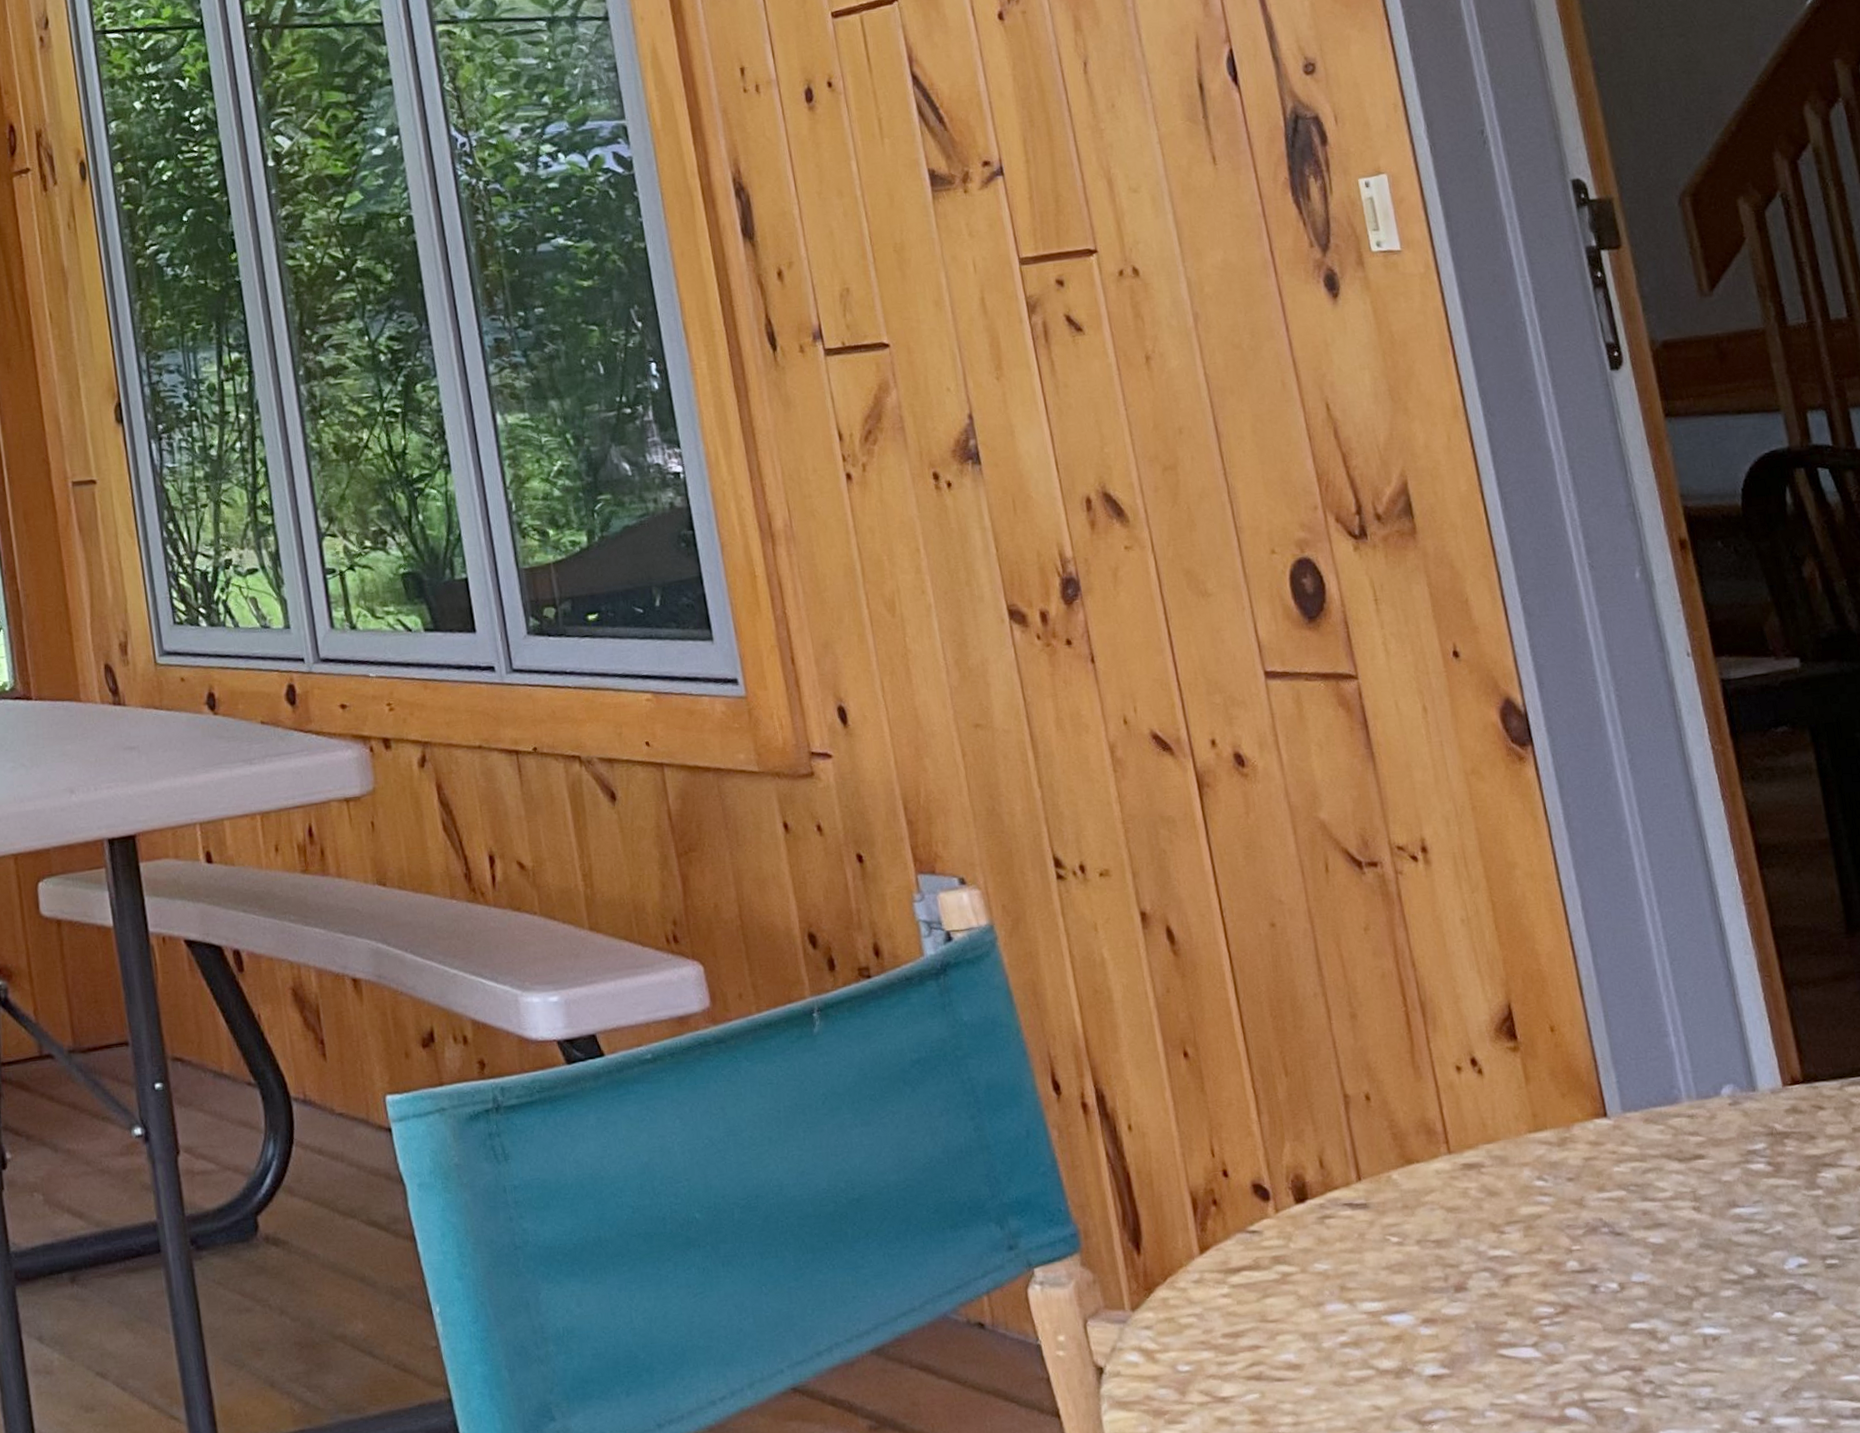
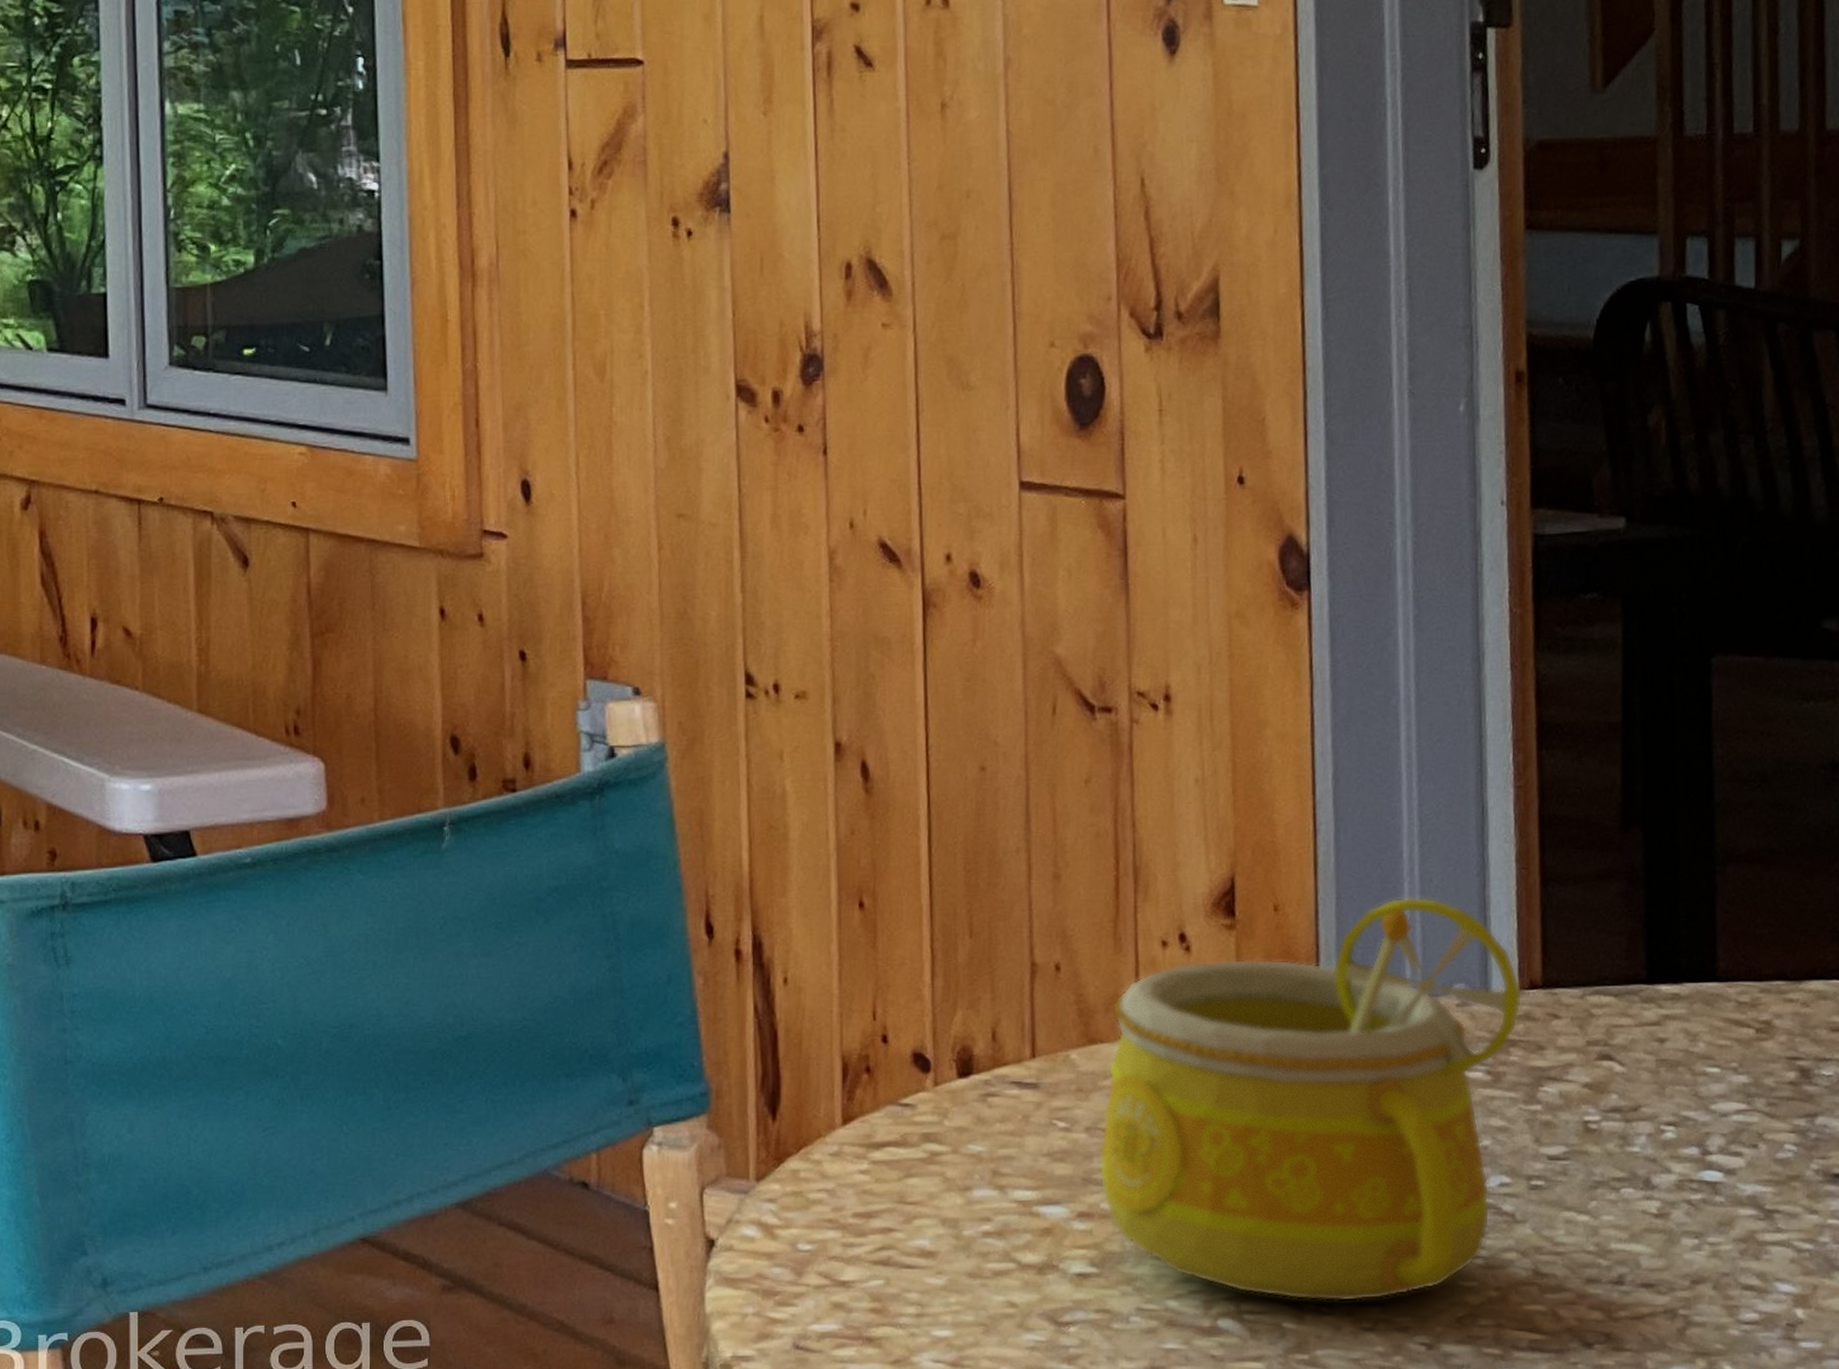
mug: none [1422,1008,1796,1386] -> present [1099,897,1523,1302]

